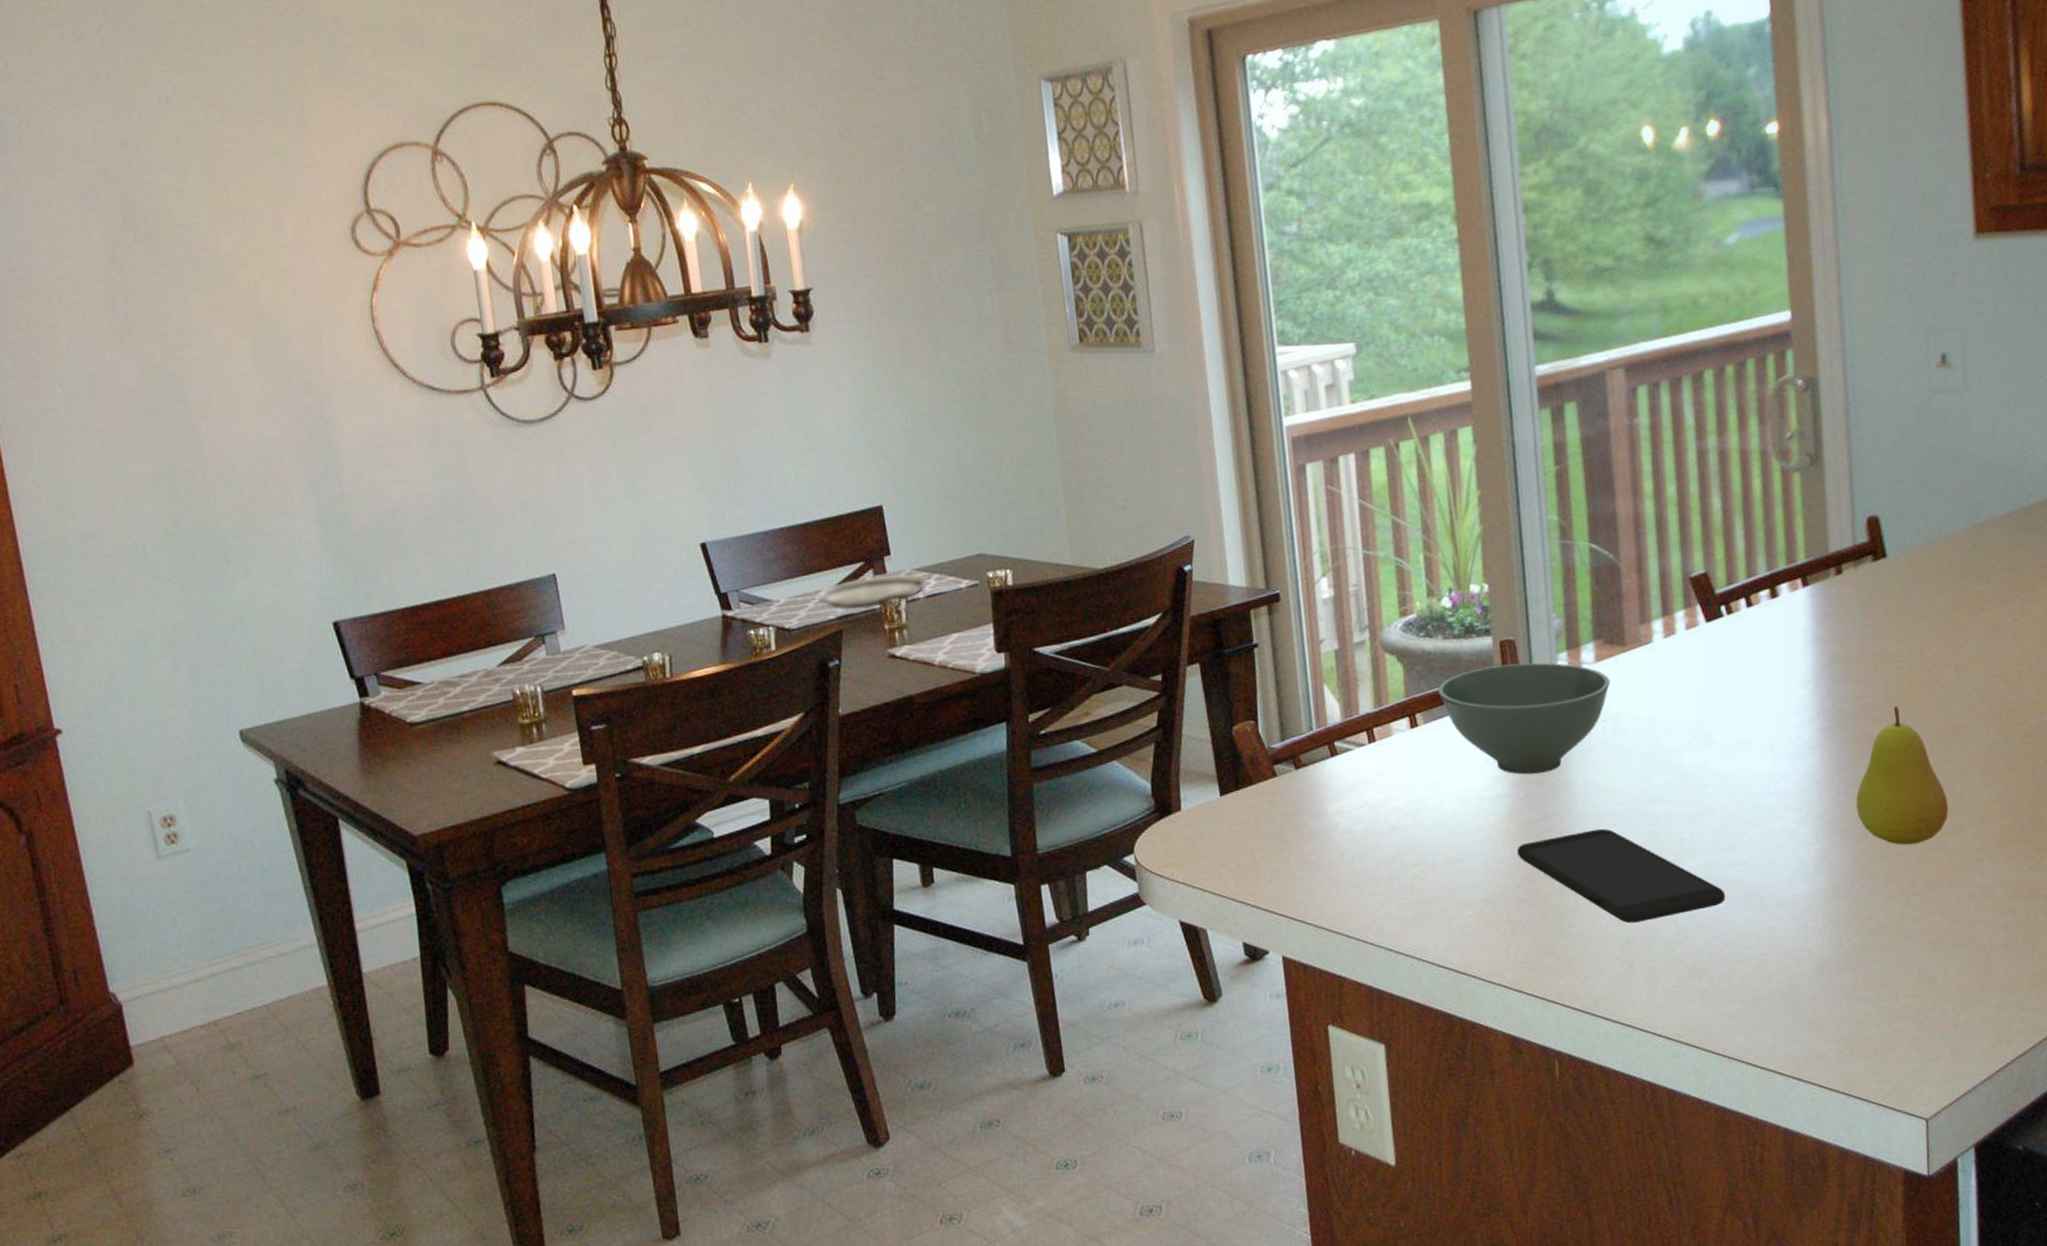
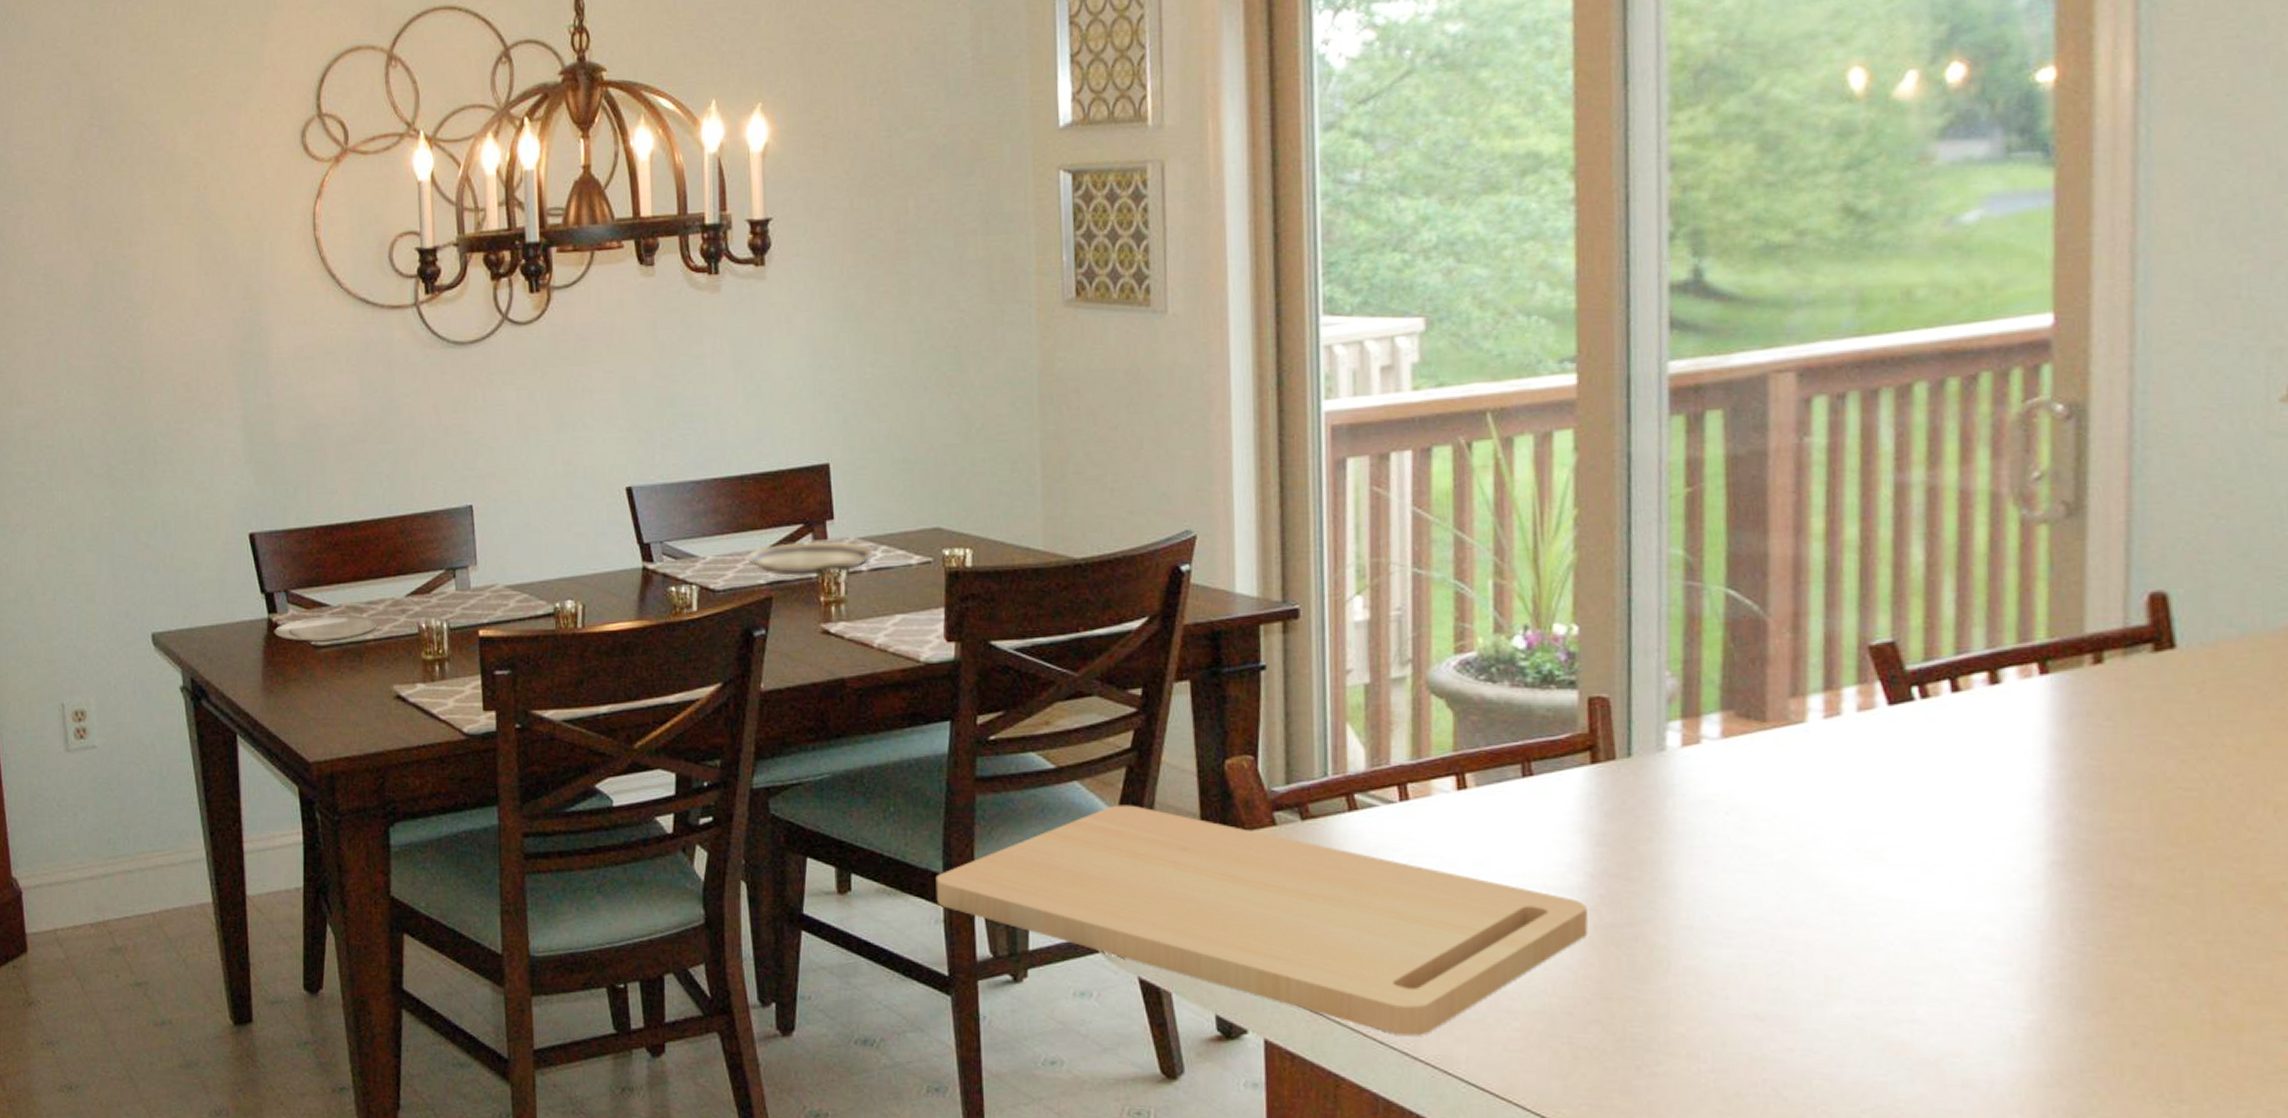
plate: none [367,689,473,722] -> present [274,614,378,642]
cutting board: none [1005,775,1515,936] -> present [935,805,1588,1036]
bowl: present [1437,663,1611,775] -> none [1497,727,1741,867]
mobile phone: present [1517,828,1726,924] -> none [1589,947,1886,1074]
fruit: present [1856,706,1949,845] -> none [2097,848,2245,1034]

